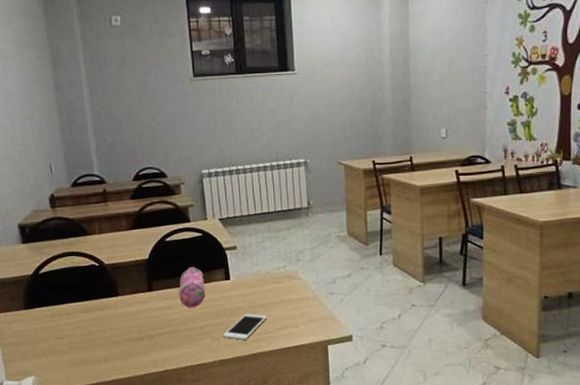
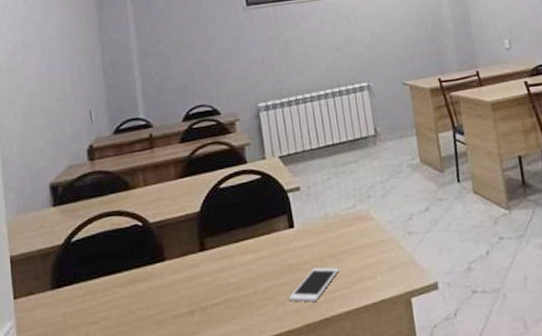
pencil case: present [179,267,206,309] -> none [236,216,267,268]

